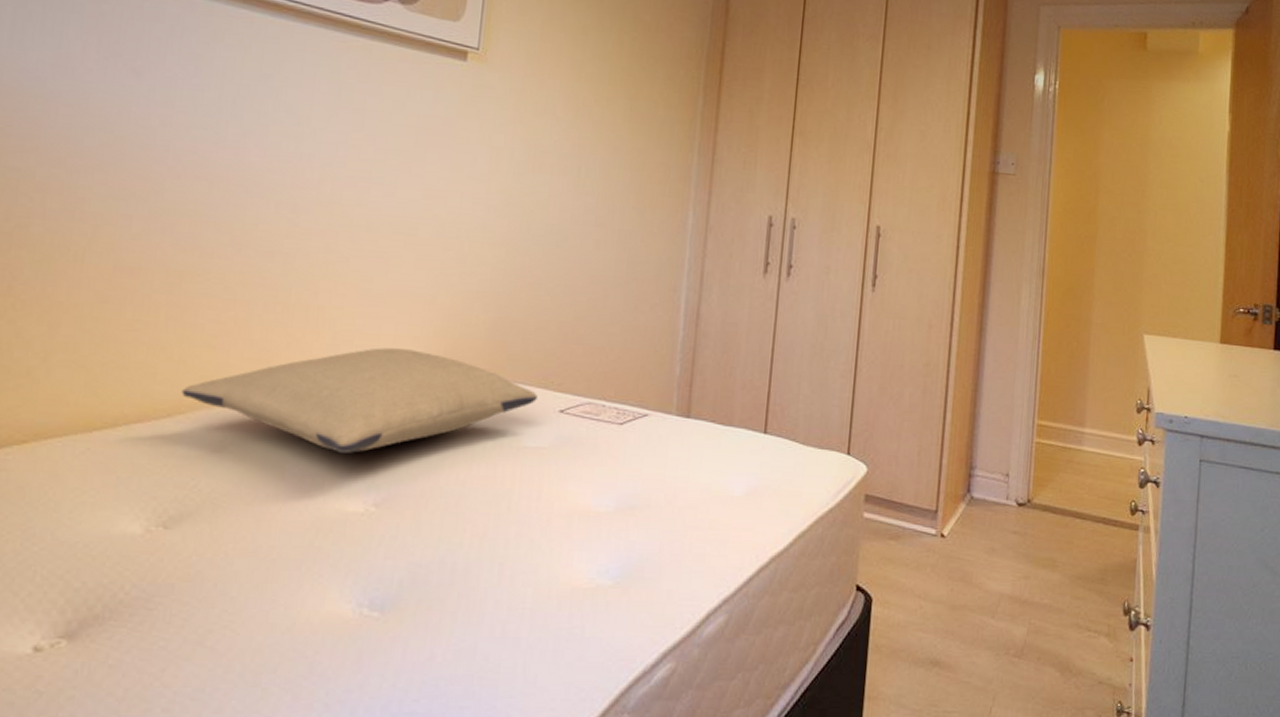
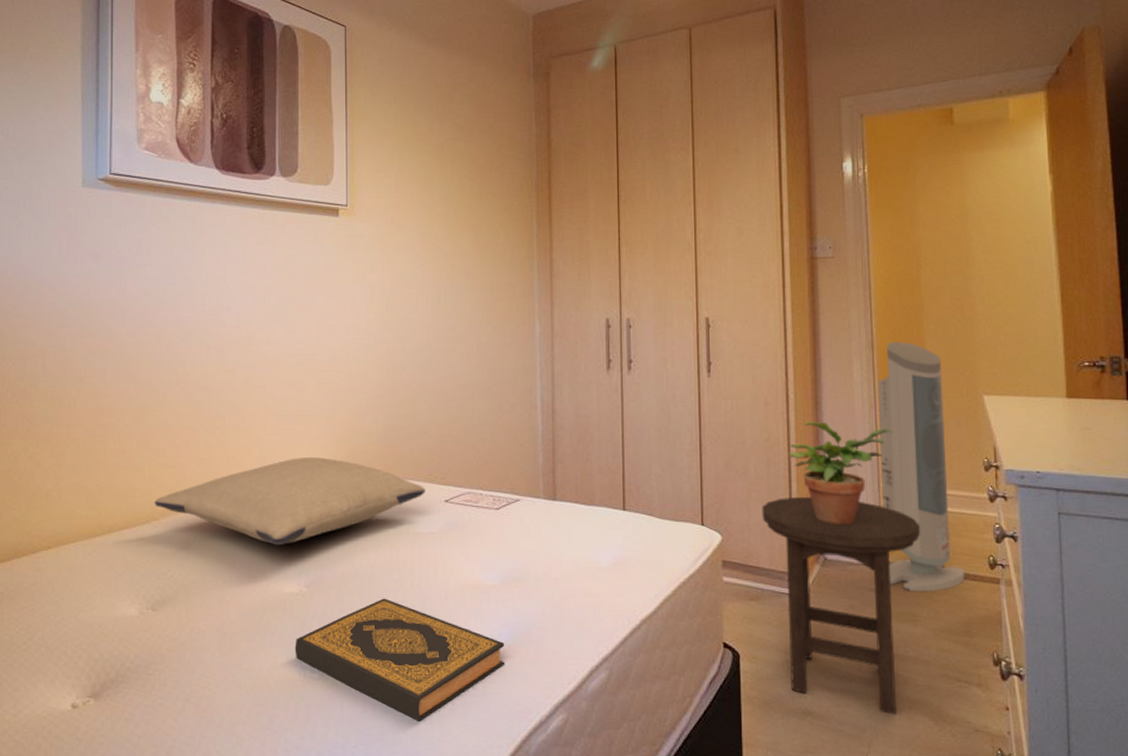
hardback book: none [350,523,613,671] -> present [295,598,505,722]
stool: none [912,428,1070,666] -> present [761,496,921,715]
potted plant: none [946,348,1055,461] -> present [788,421,894,524]
air purifier: none [1032,270,1108,536] -> present [877,341,965,591]

